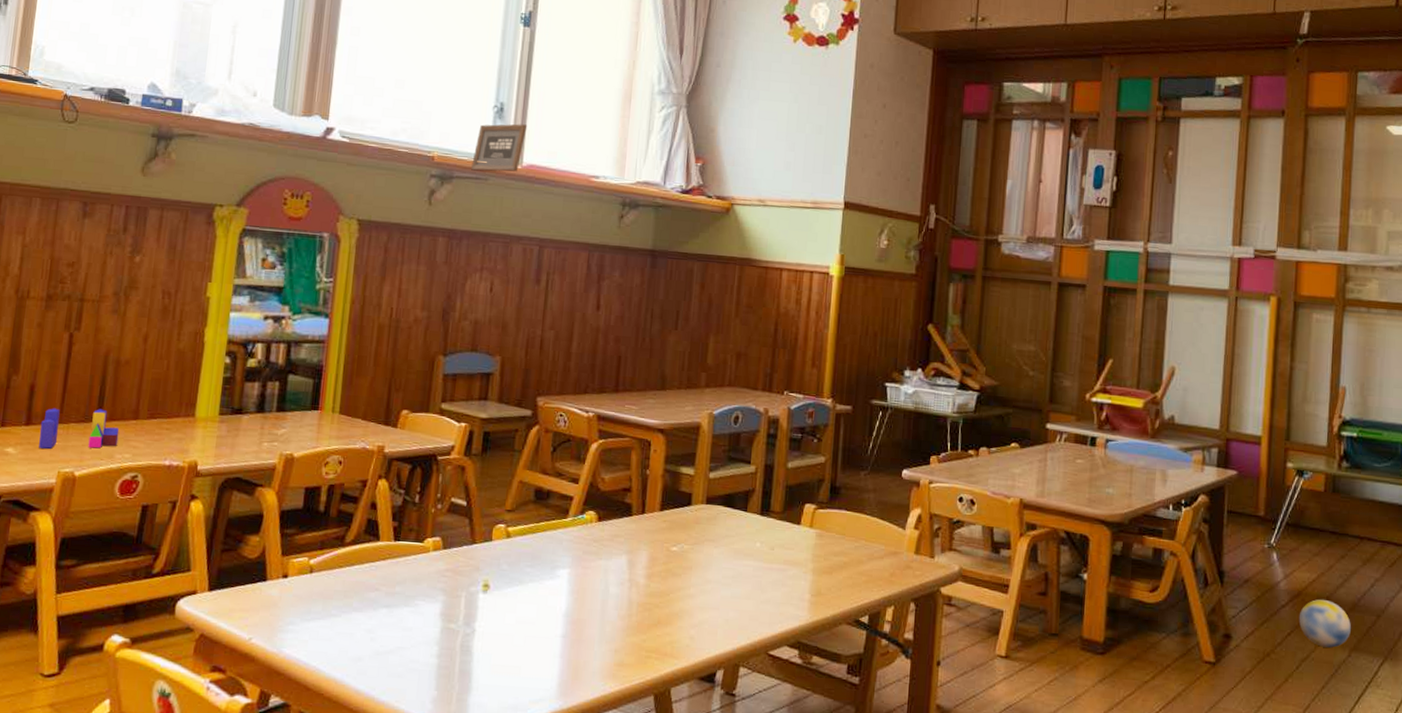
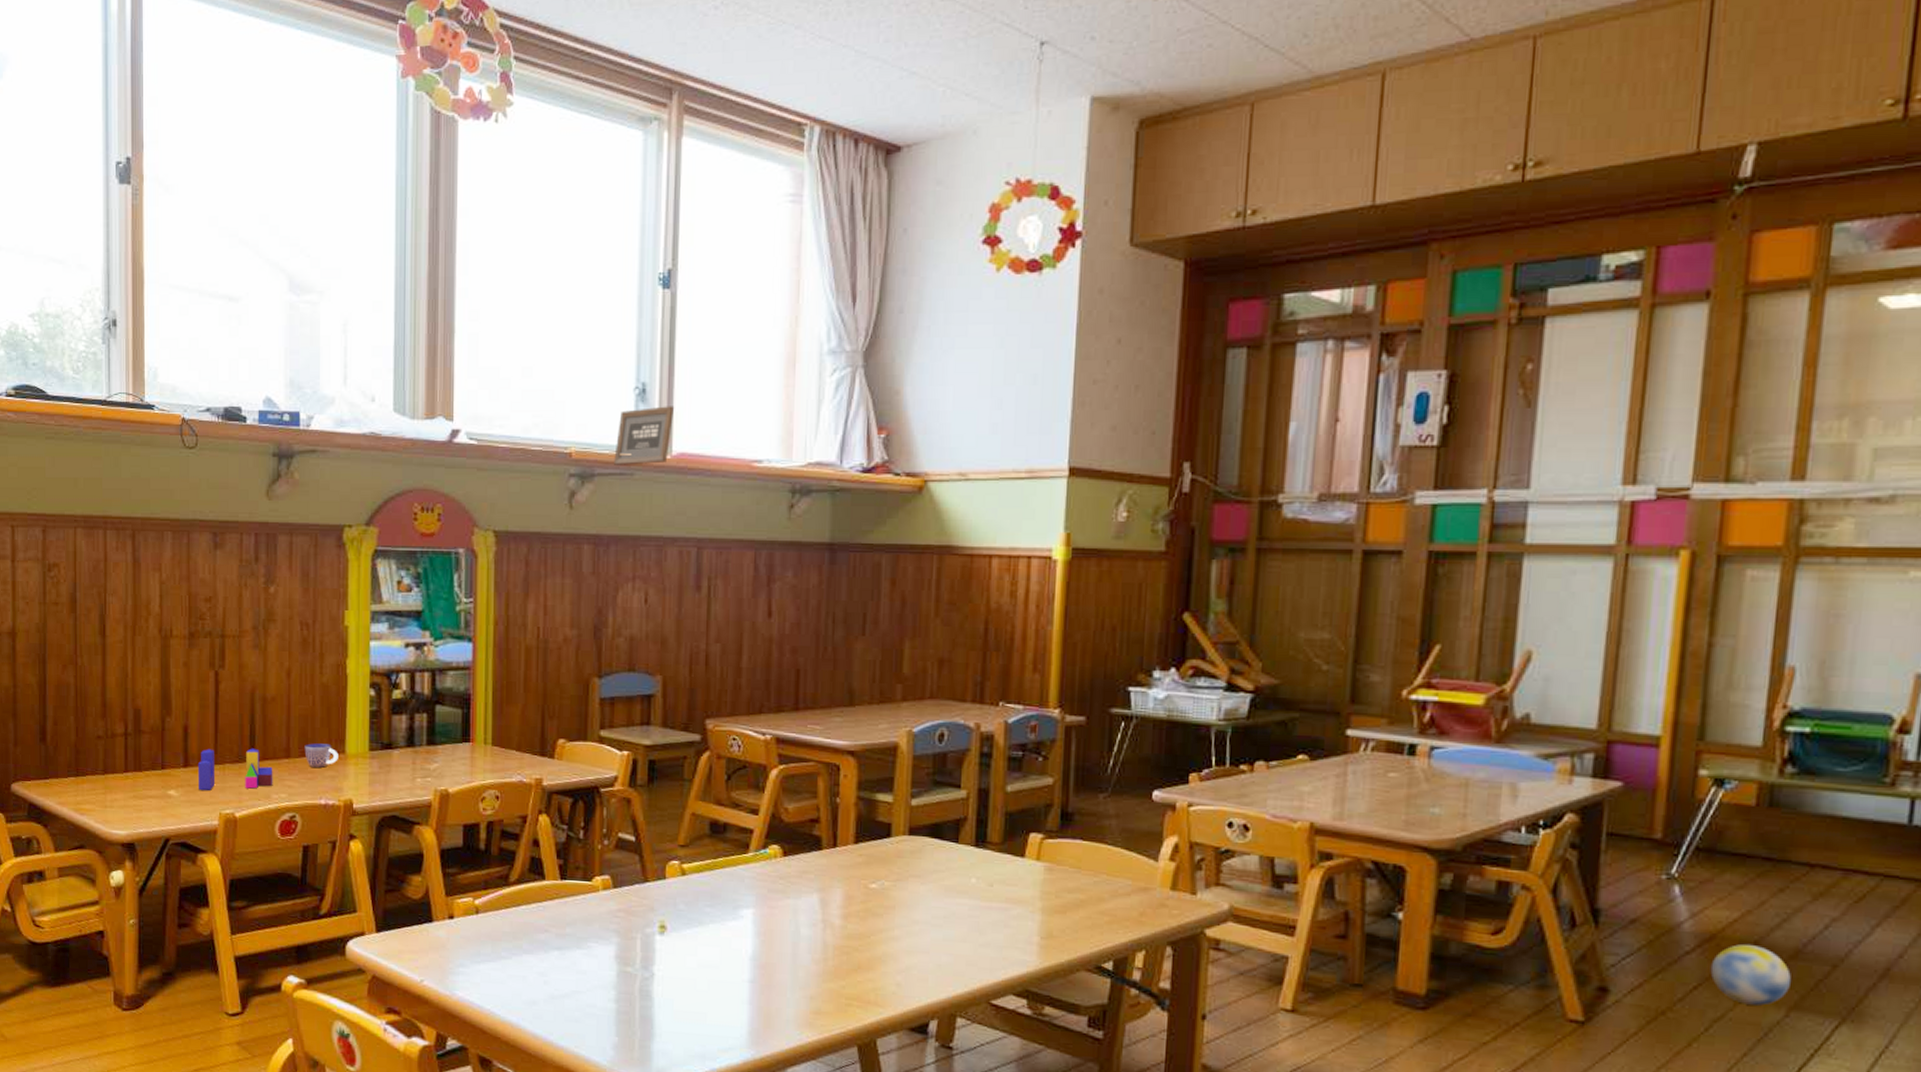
cup: none [153,406,188,430] -> present [304,743,338,768]

